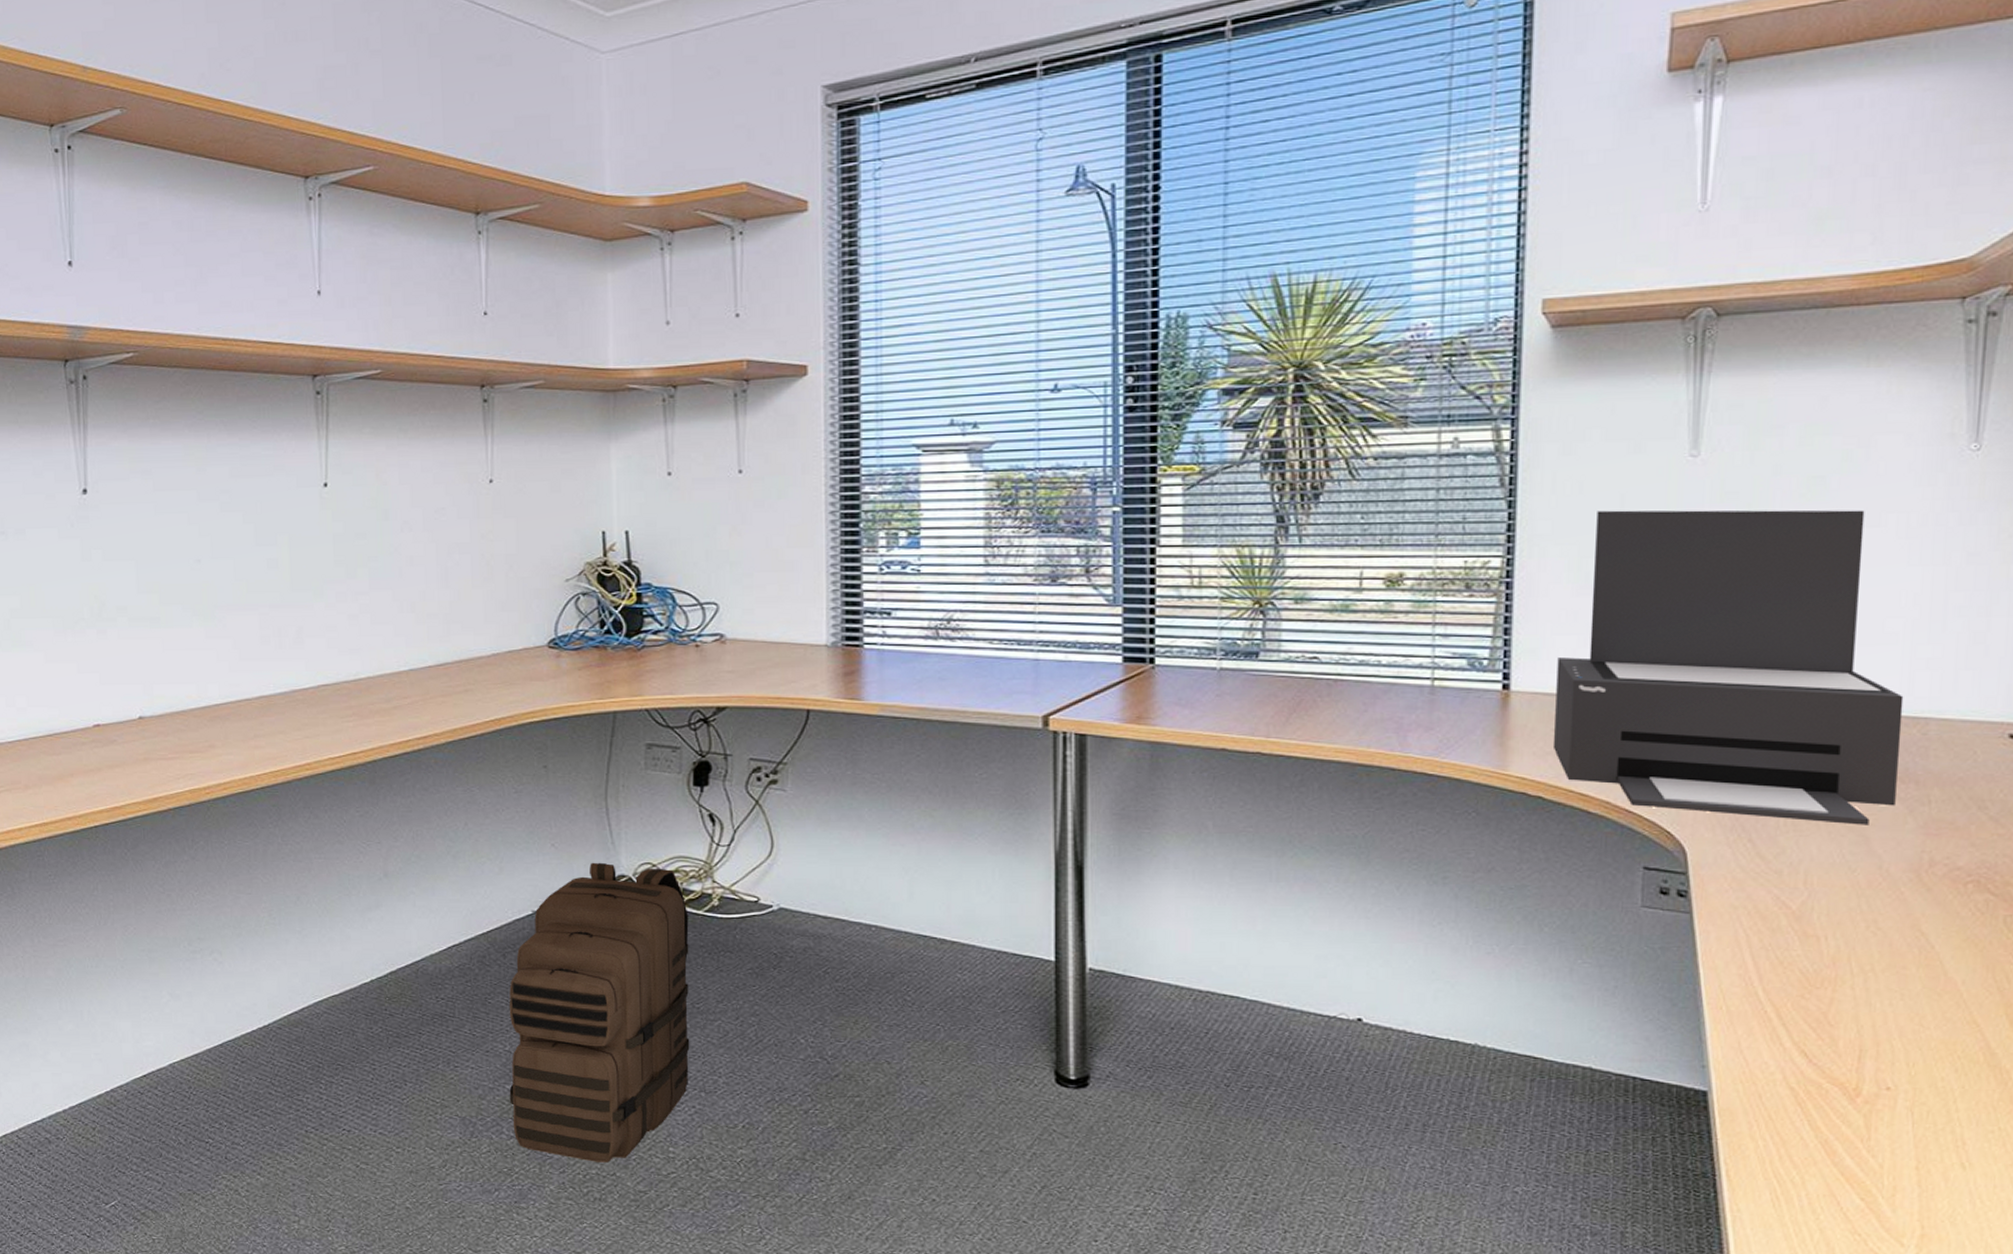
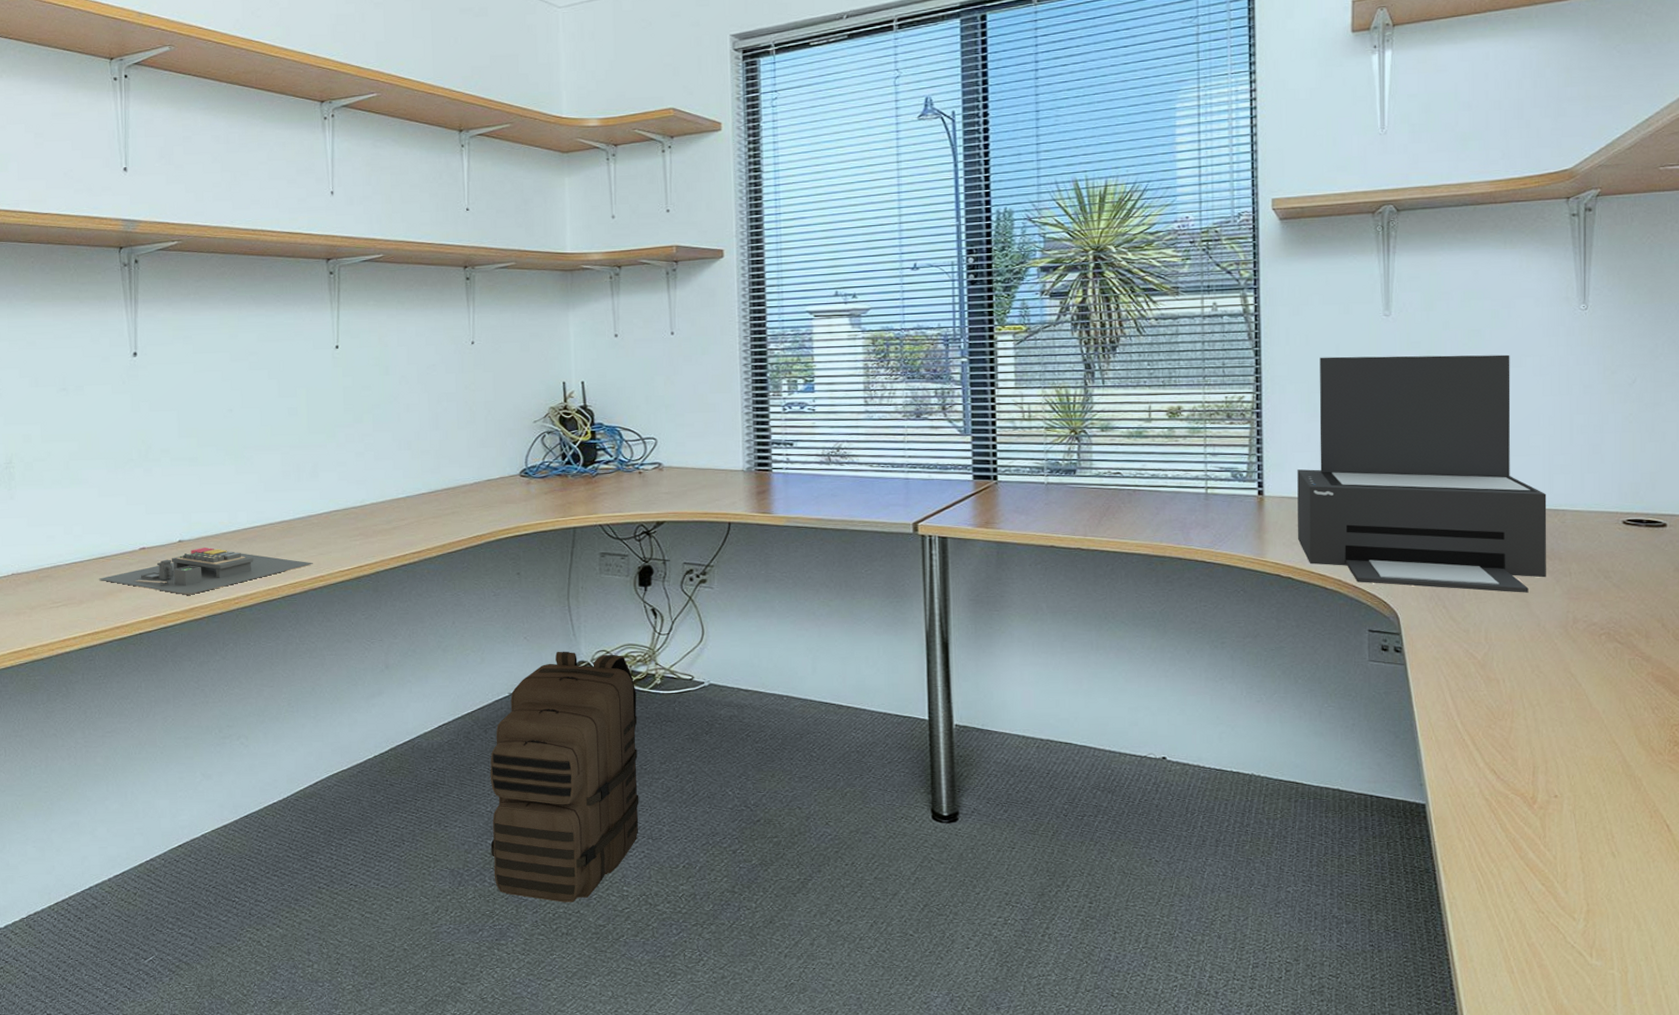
sushi platter: none [47,726,298,782] -> present [99,547,313,595]

